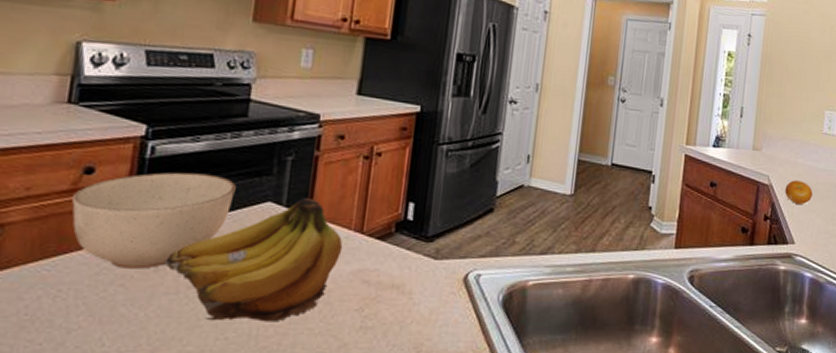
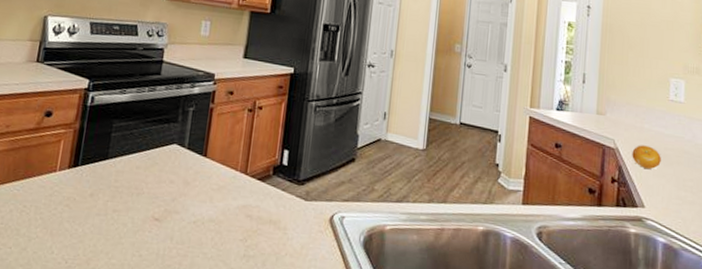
bowl: present [71,172,236,269] -> none [35,117,151,194]
fruit: present [163,198,343,322] -> none [97,142,231,245]

